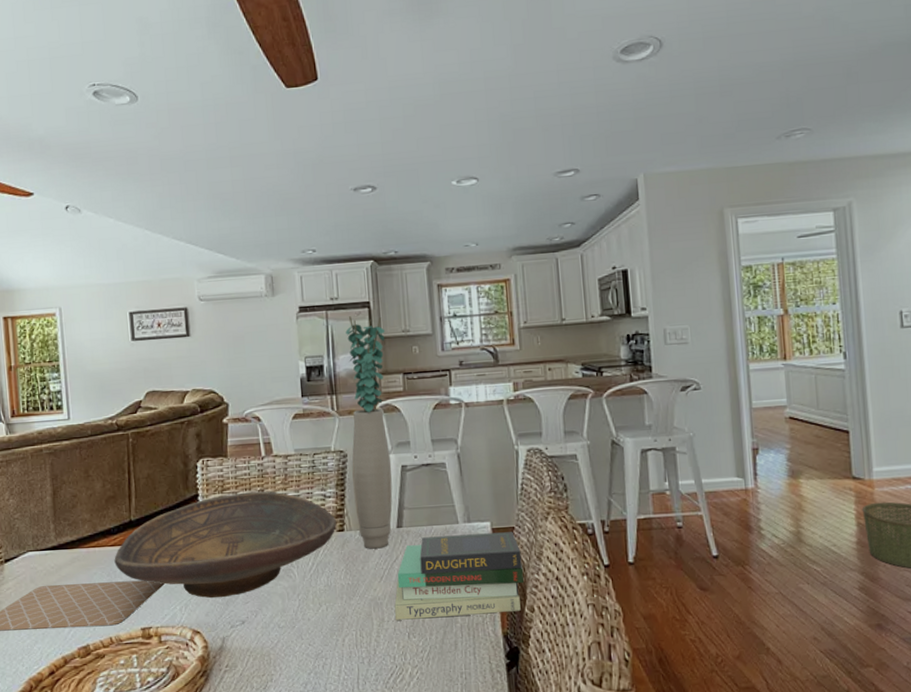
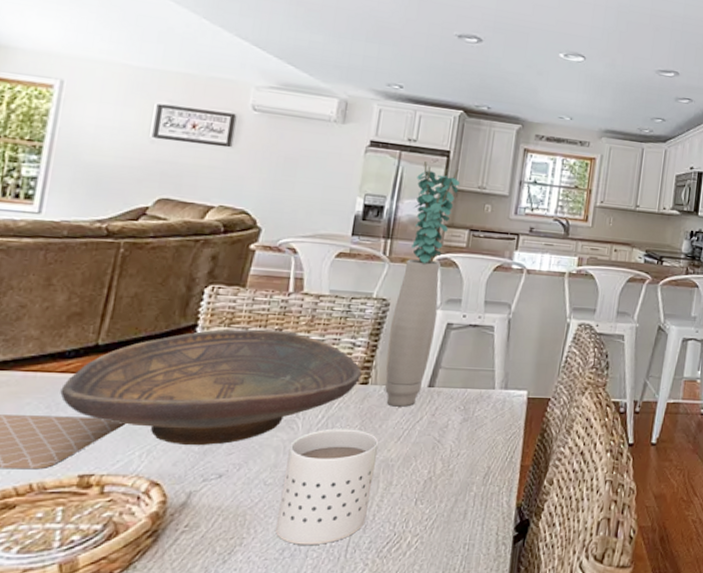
mug: none [291,573,369,679] -> present [275,429,379,545]
books: present [394,532,524,620] -> none [405,400,552,485]

